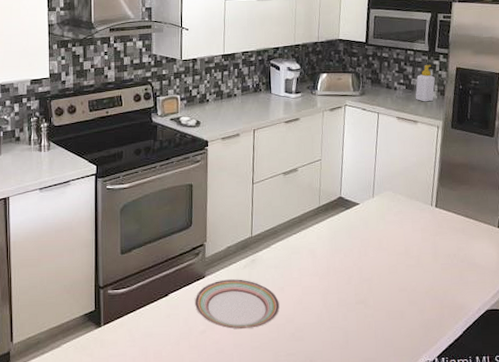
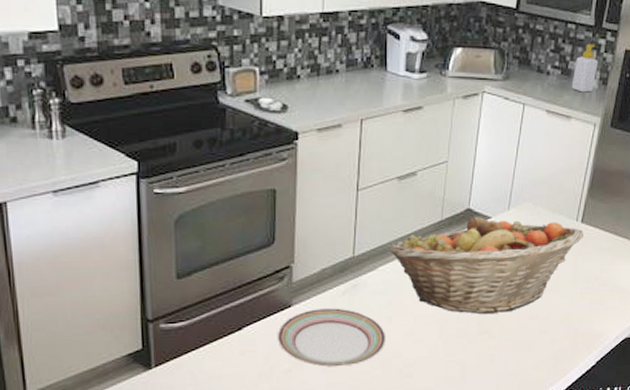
fruit basket: none [278,203,440,286] -> present [388,216,585,315]

